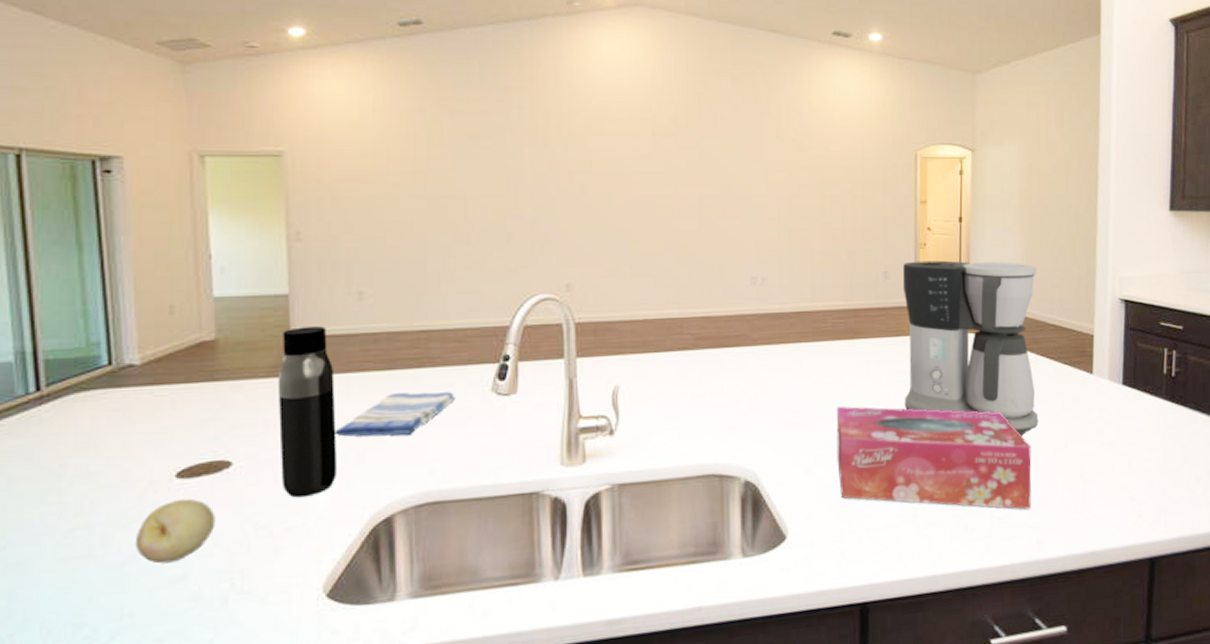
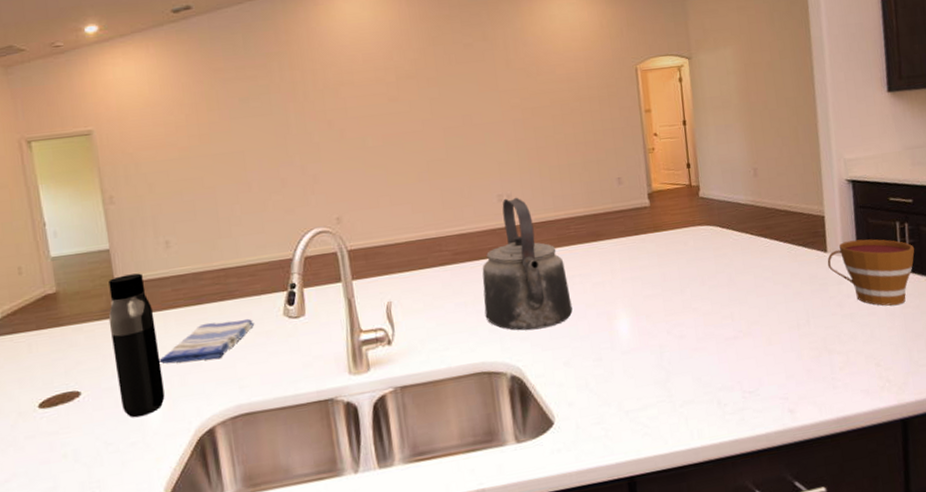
fruit: present [135,498,216,564] -> none [13,424,74,479]
kettle: none [723,281,820,432] -> present [482,197,573,331]
tissue box: present [836,406,1032,510] -> none [587,295,780,385]
coffee maker: present [902,260,1039,436] -> none [635,156,779,316]
cup: none [1092,363,1180,437] -> present [827,239,915,306]

